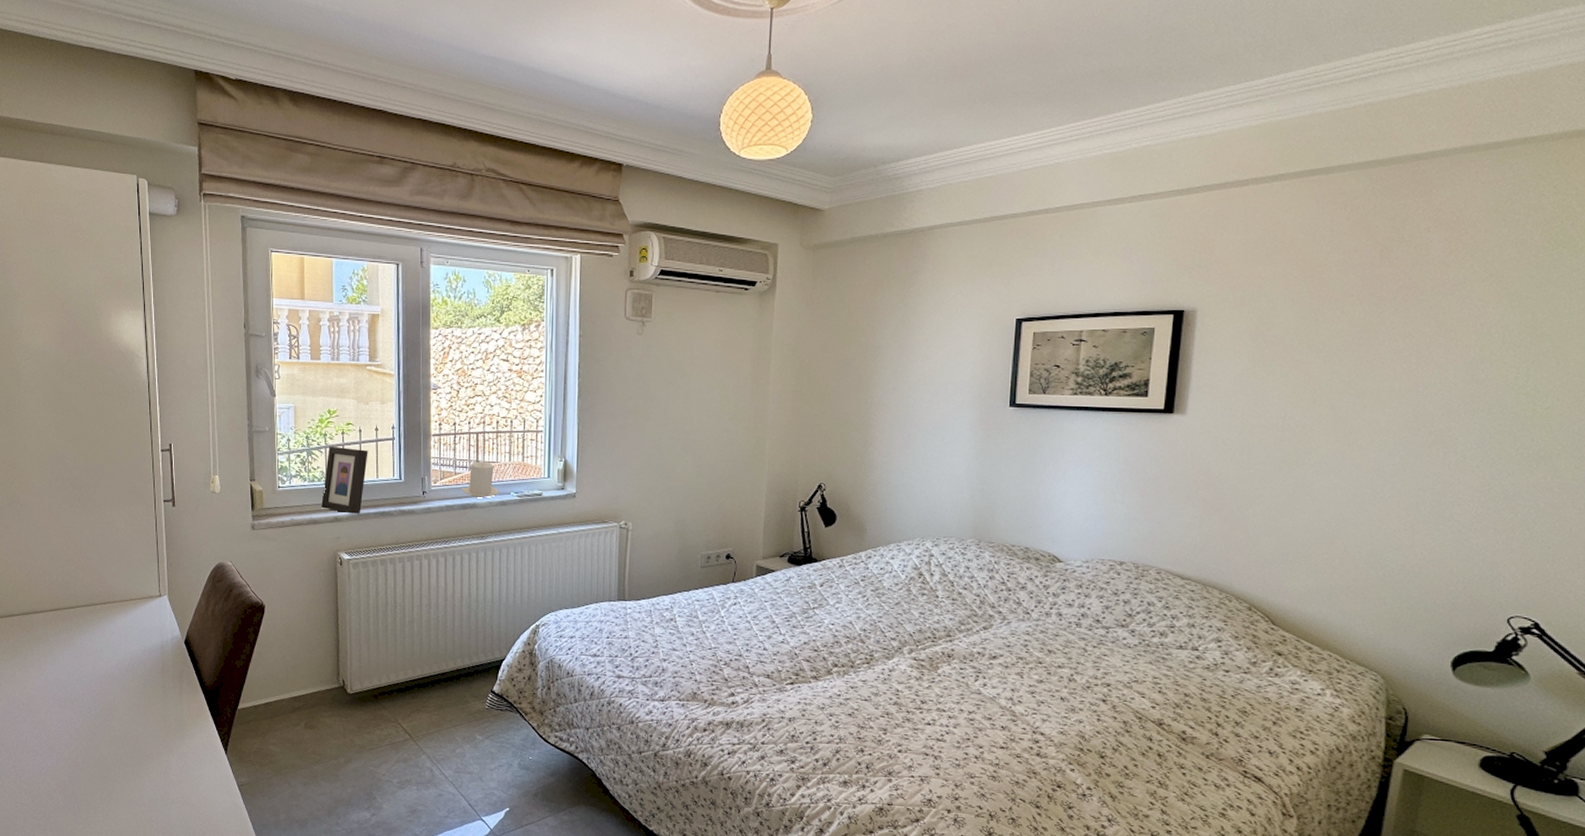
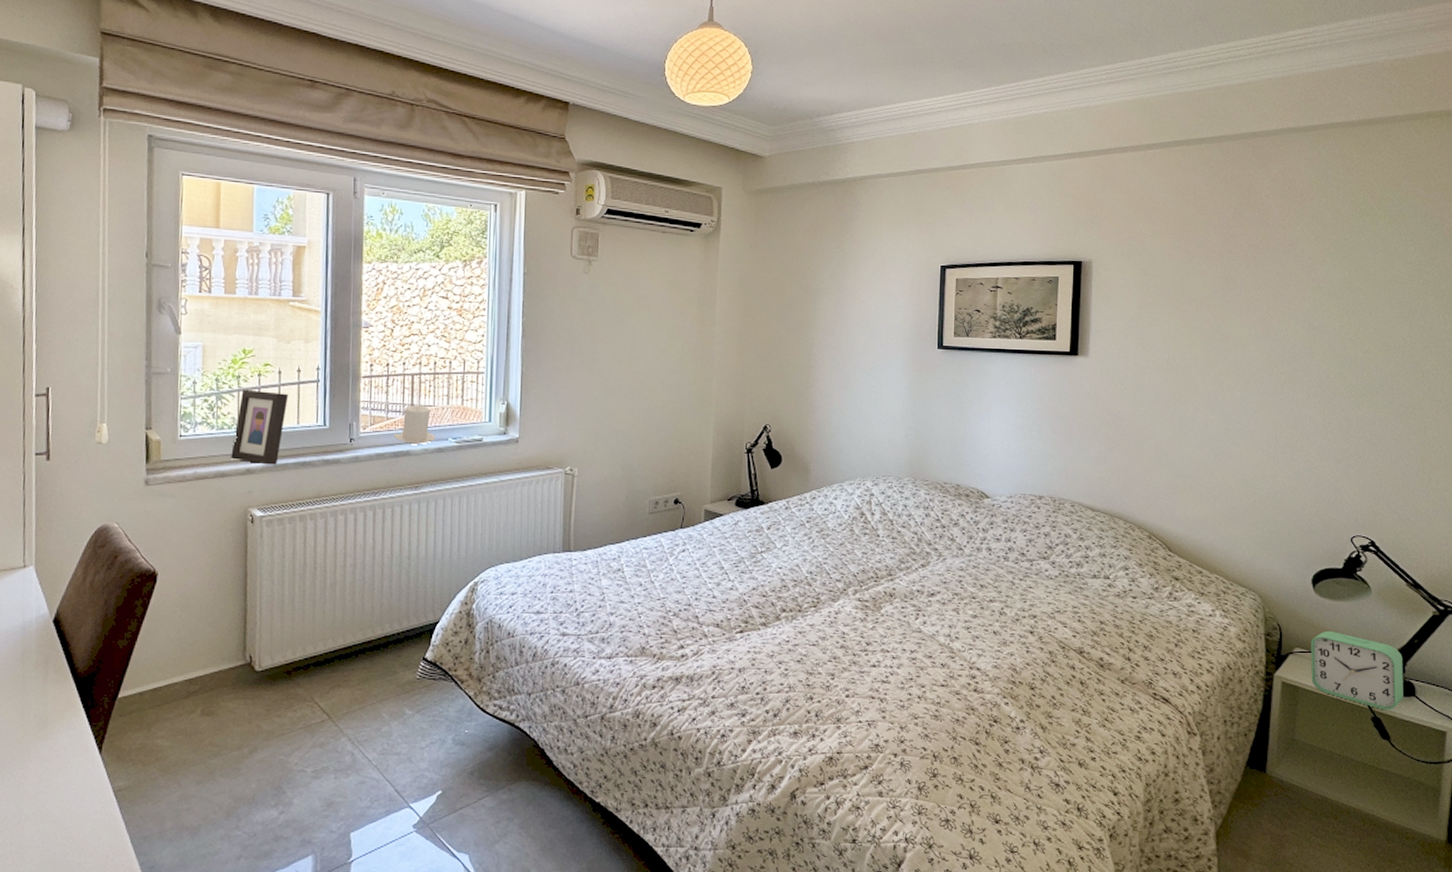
alarm clock: none [1441,718,1566,809] -> present [1311,630,1403,710]

